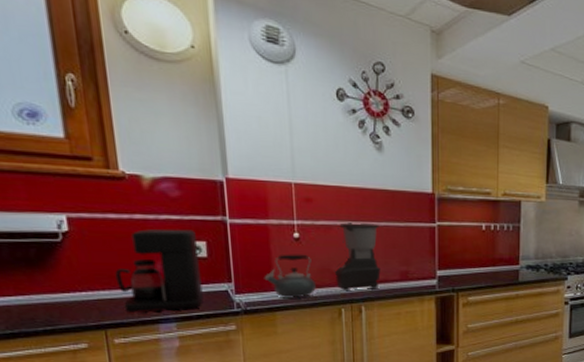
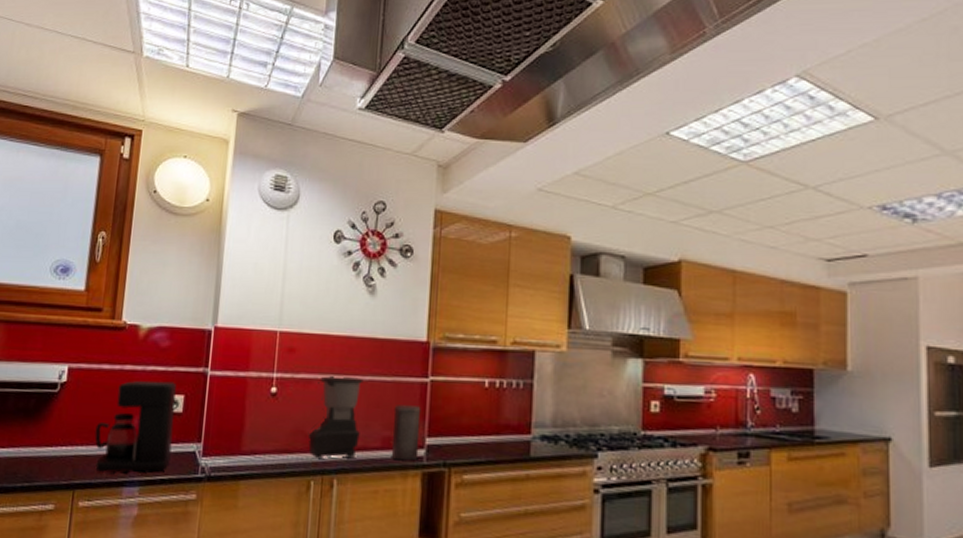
kettle: present [264,254,317,299] -> none [233,411,288,465]
canister: none [408,245,432,289] -> present [391,405,421,461]

